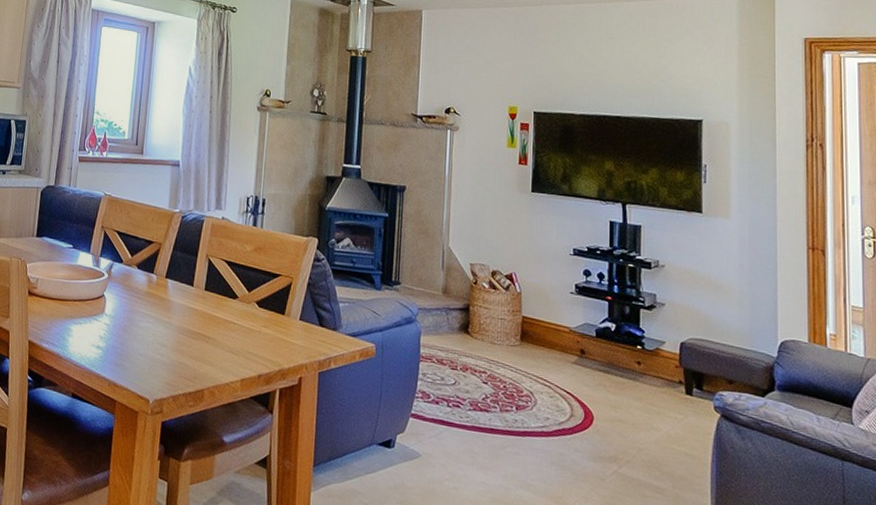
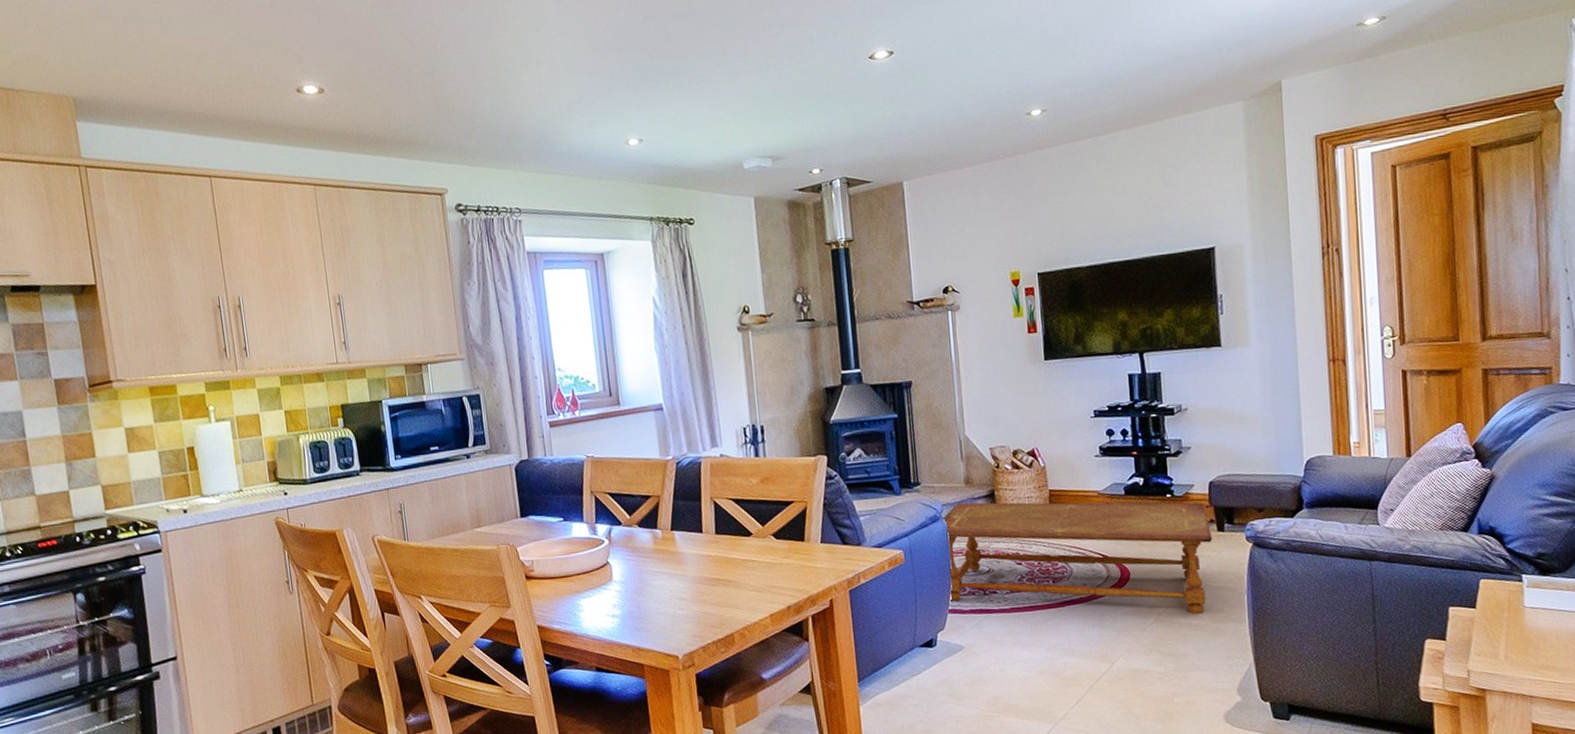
coffee table: none [414,310,680,477] -> present [941,502,1213,615]

